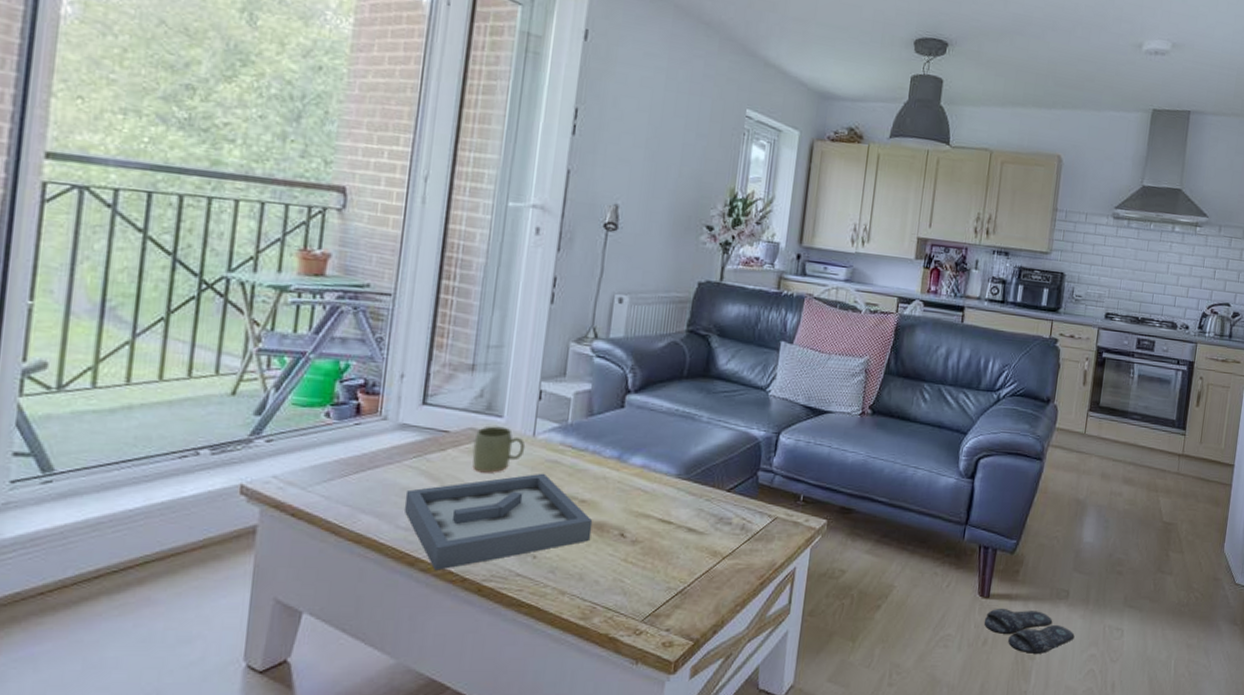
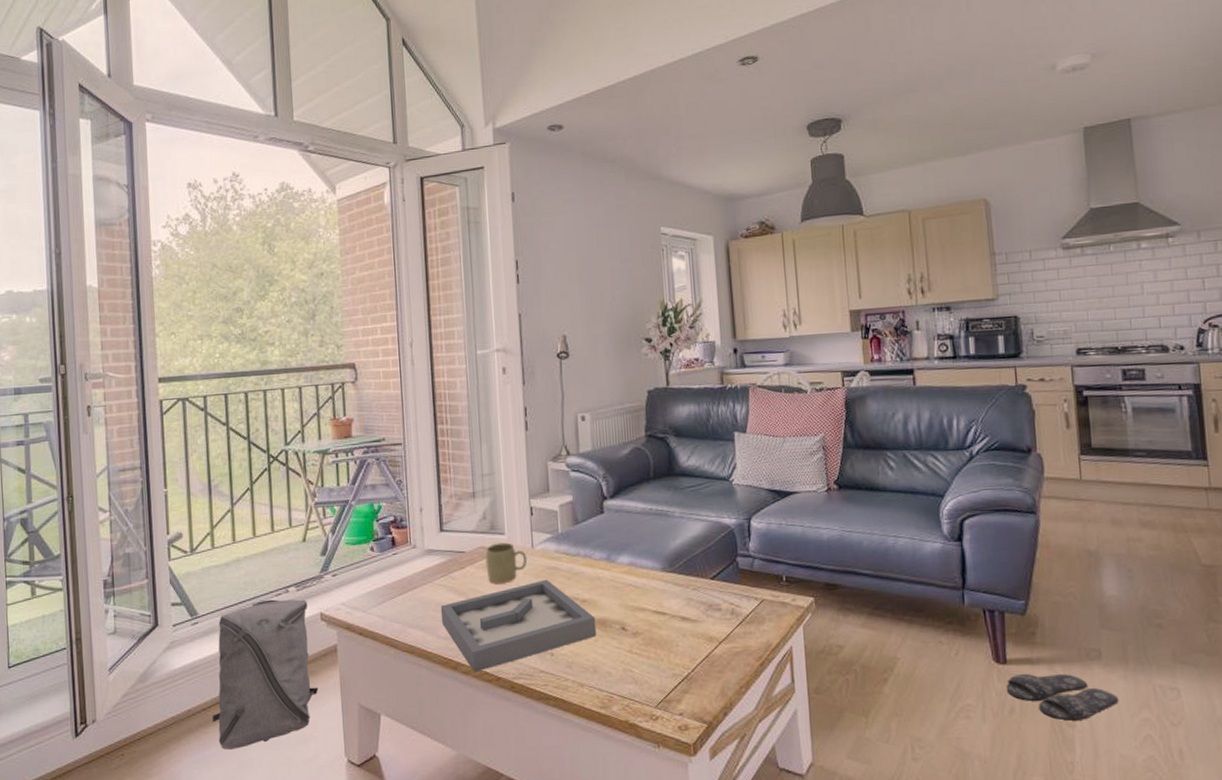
backpack: none [51,461,225,646] -> present [212,599,319,750]

